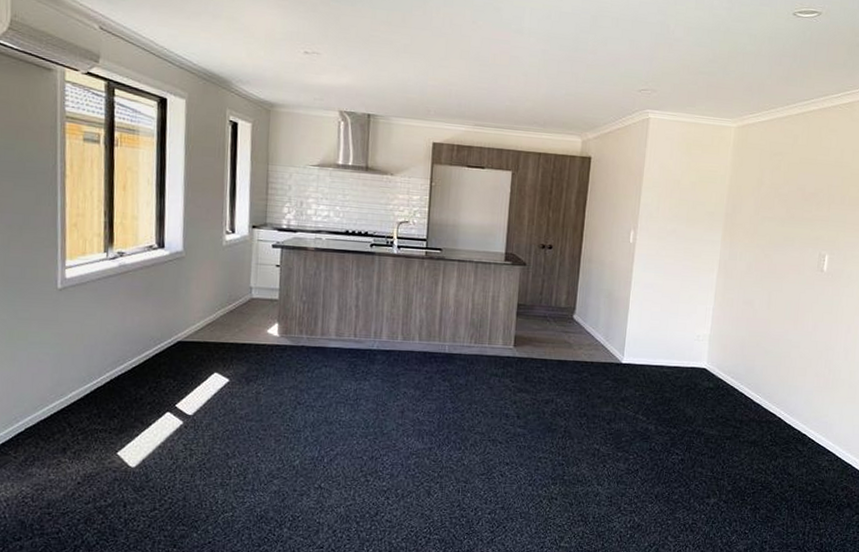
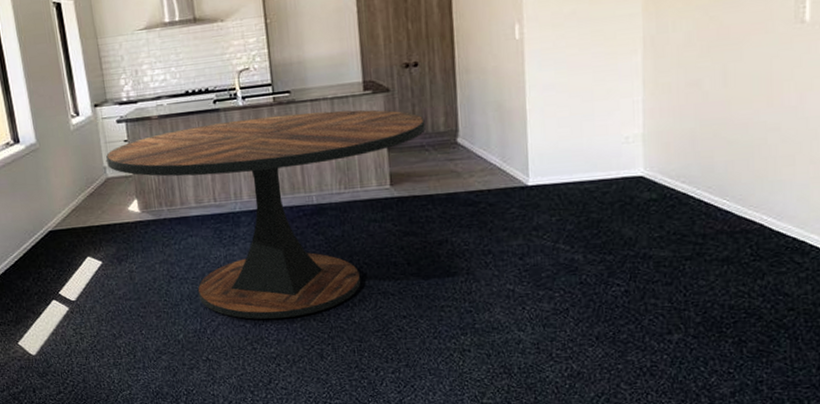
dining table: none [253,264,551,455] -> present [106,109,426,320]

